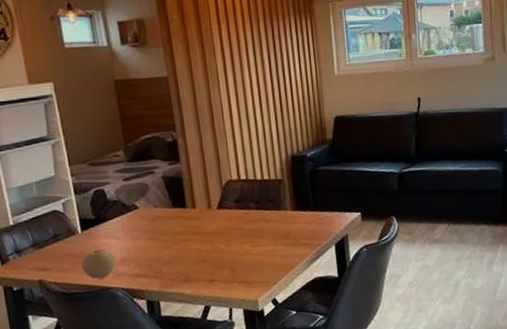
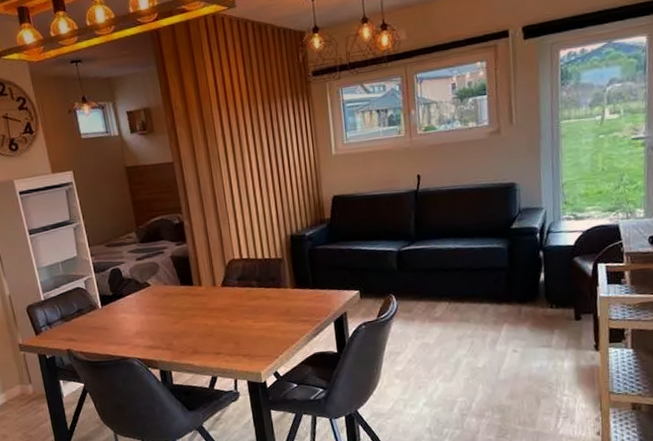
fruit: present [81,248,116,279] -> none [102,322,132,350]

